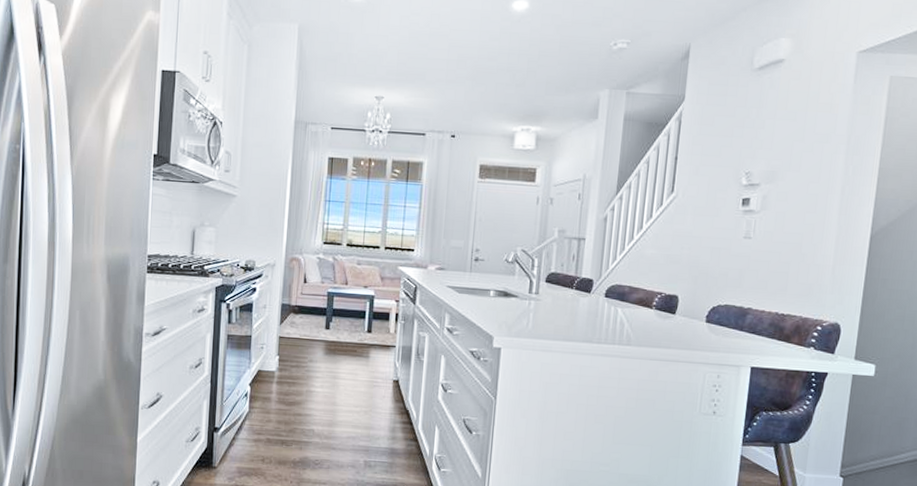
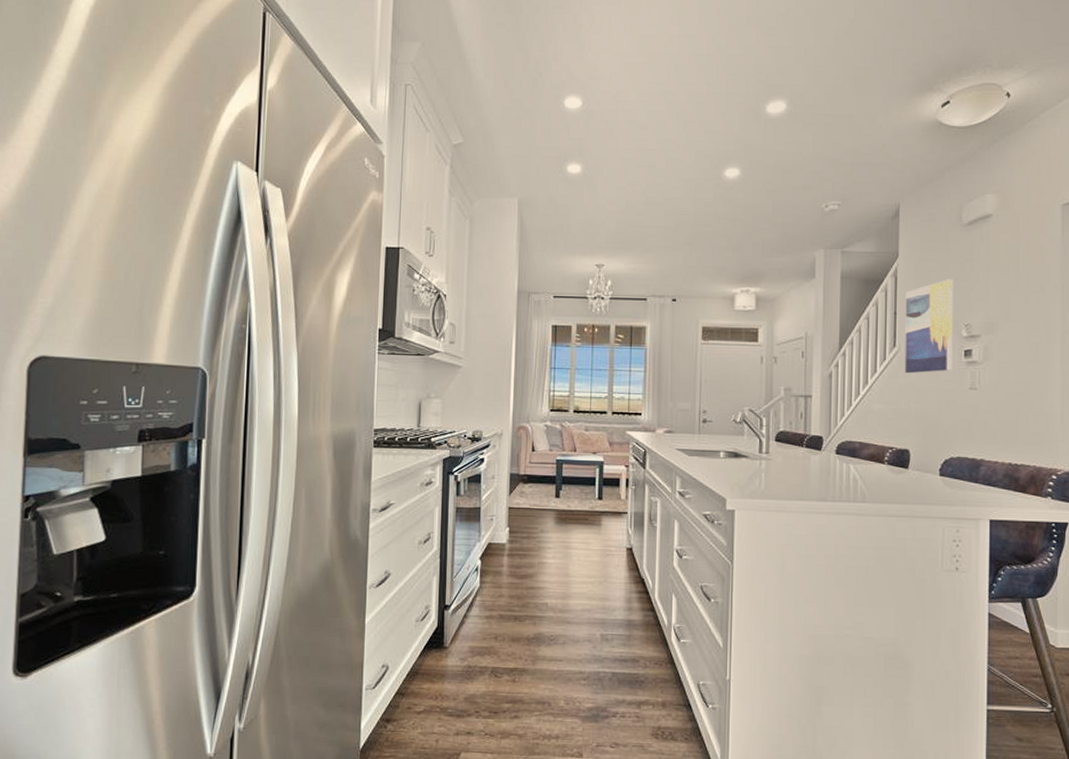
wall art: none [680,125,738,220] -> present [905,279,953,374]

